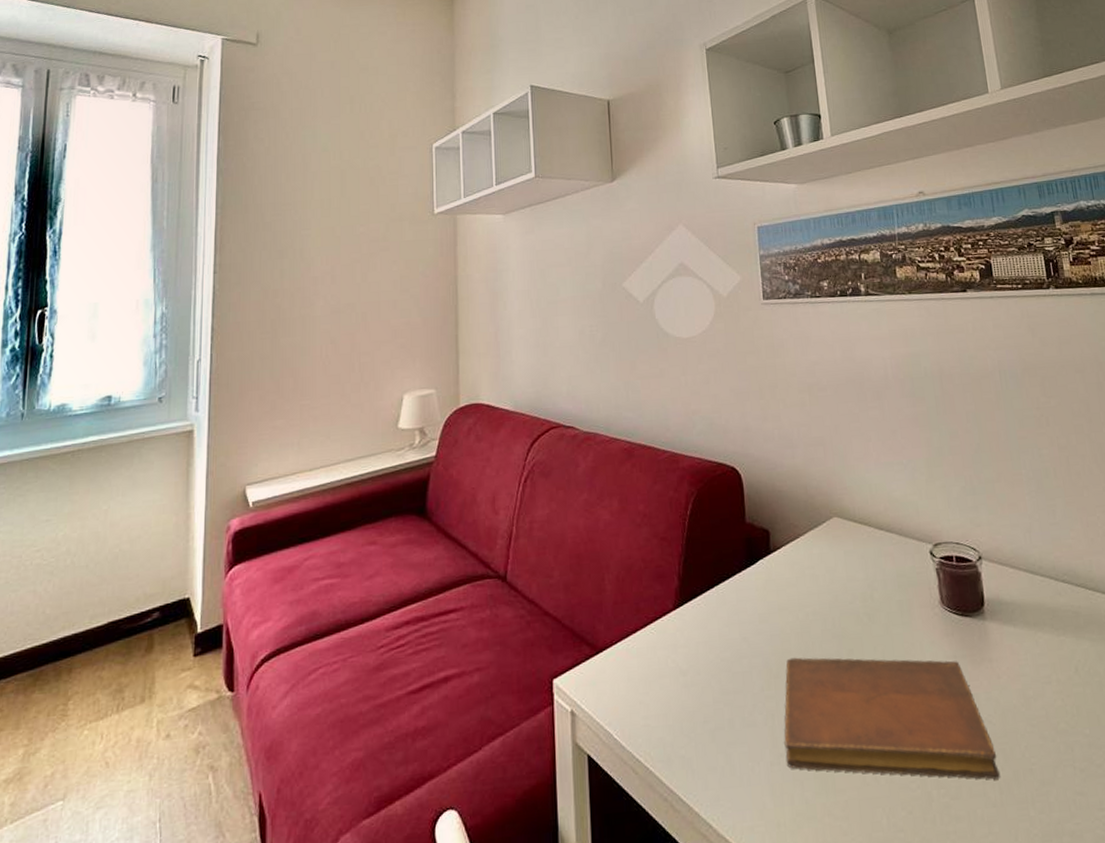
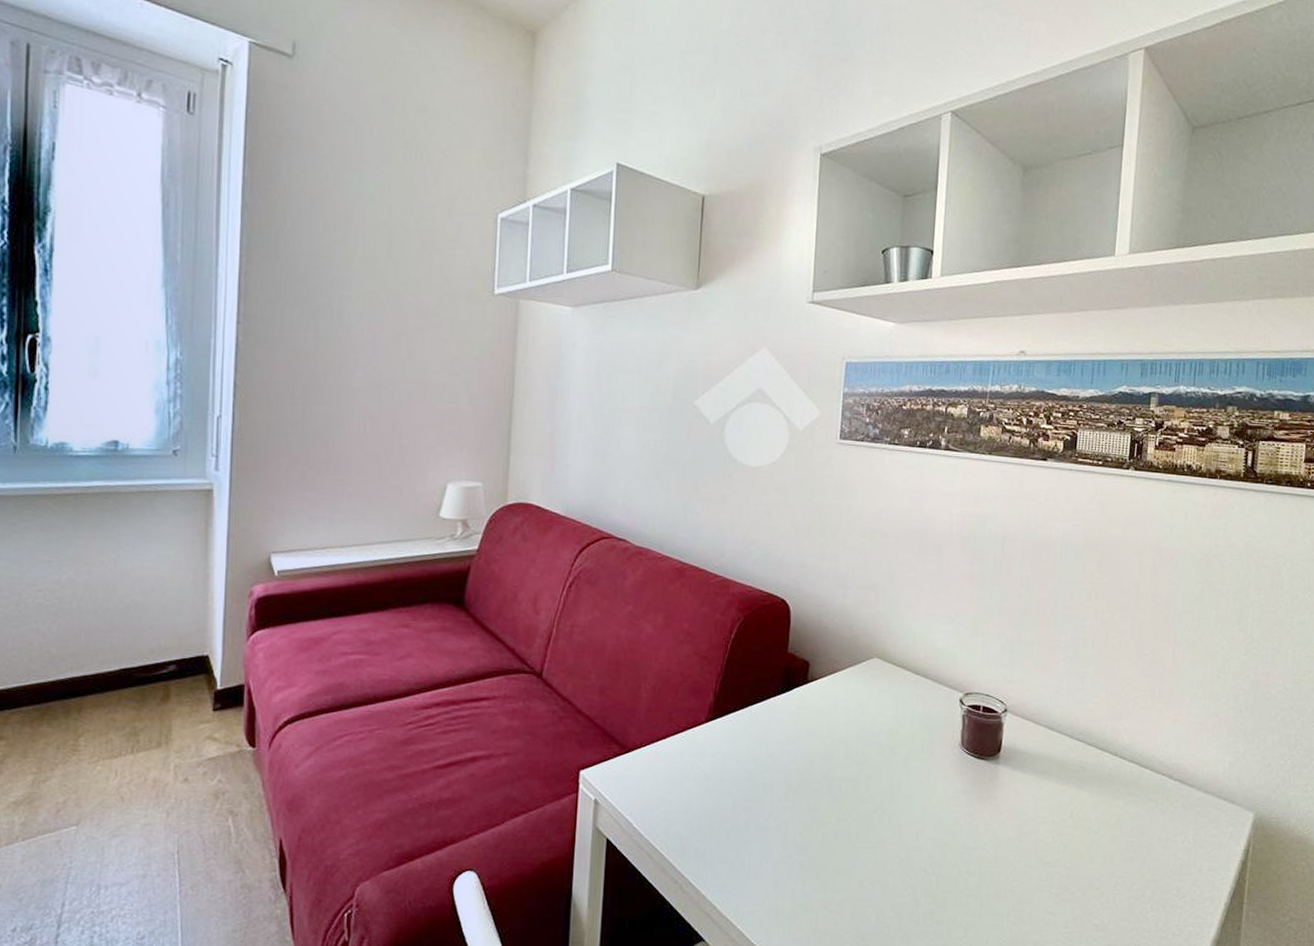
notebook: present [784,657,1001,780] -> none [792,776,985,895]

